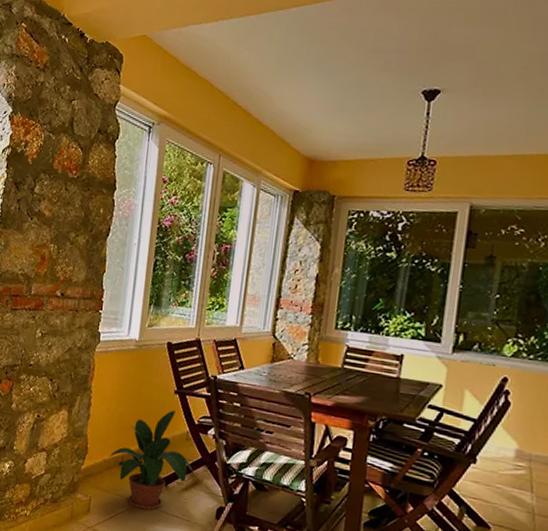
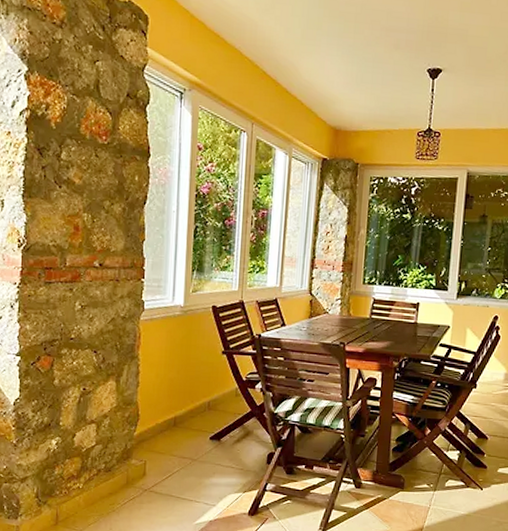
potted plant: present [104,410,193,510] -> none [157,369,244,465]

